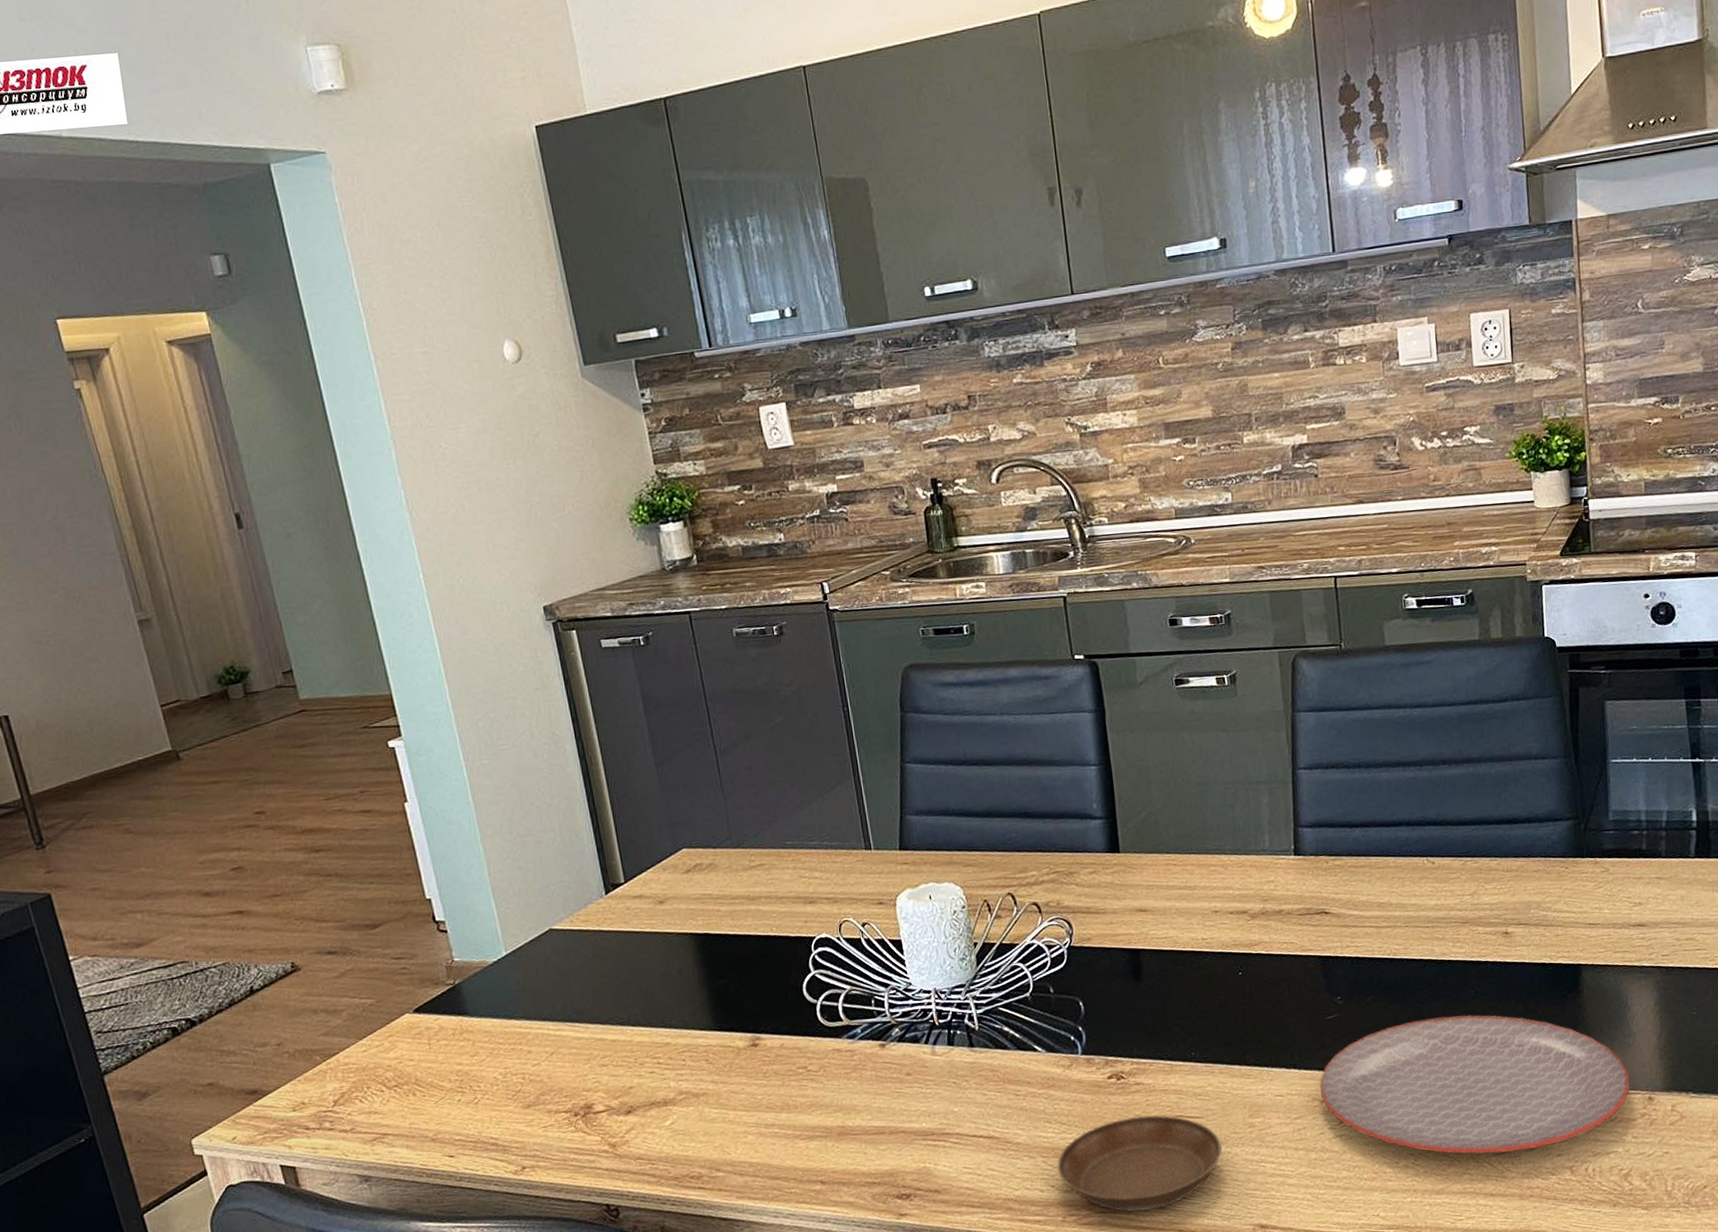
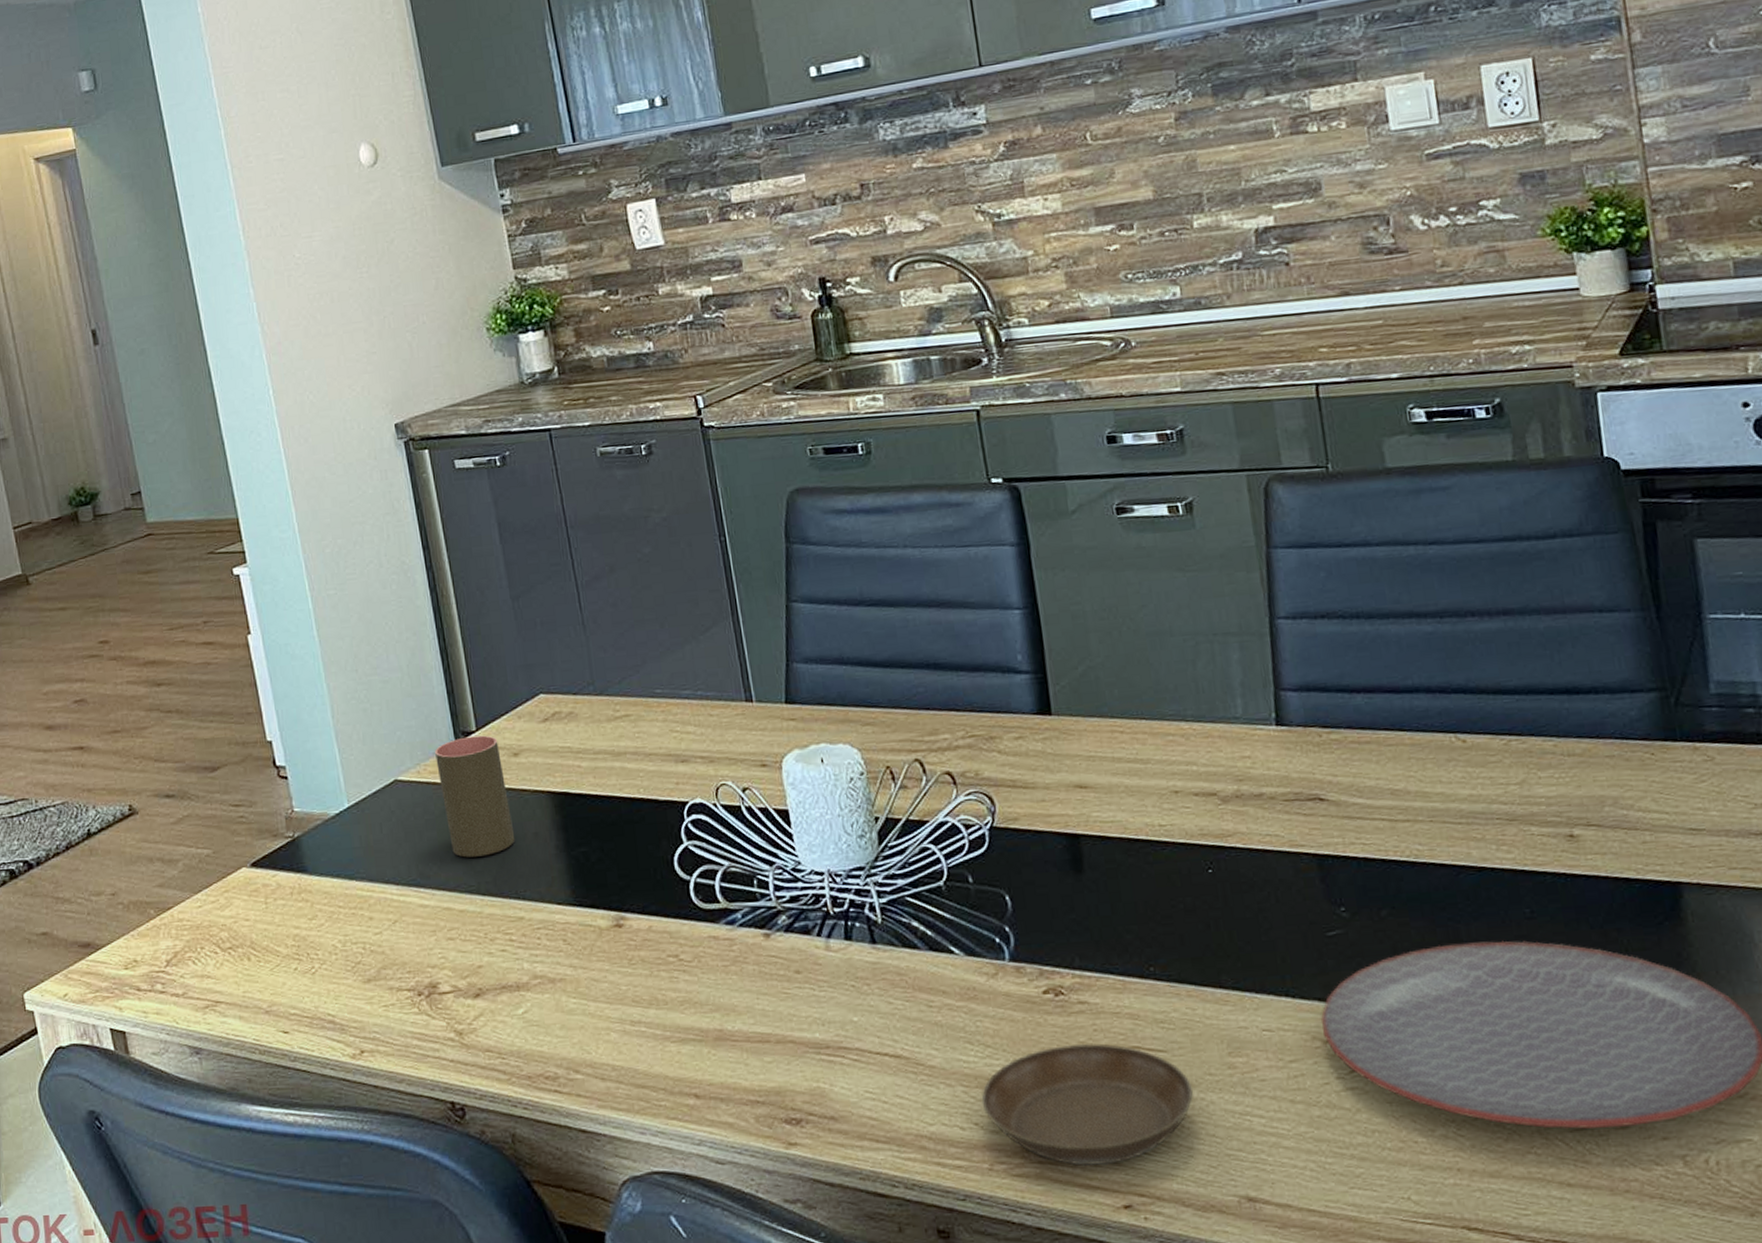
cup: none [587,886,662,994] -> present [435,735,516,858]

